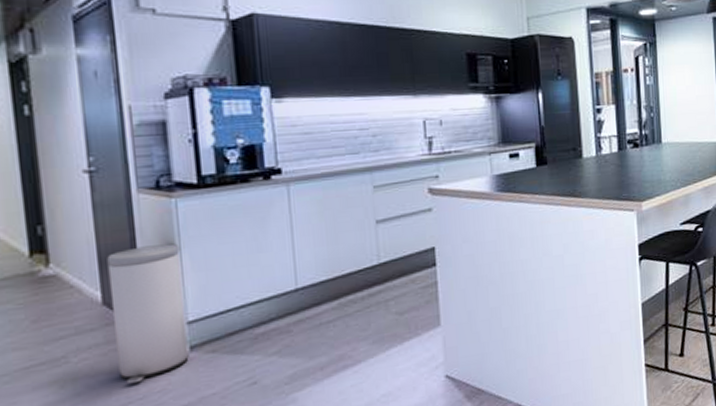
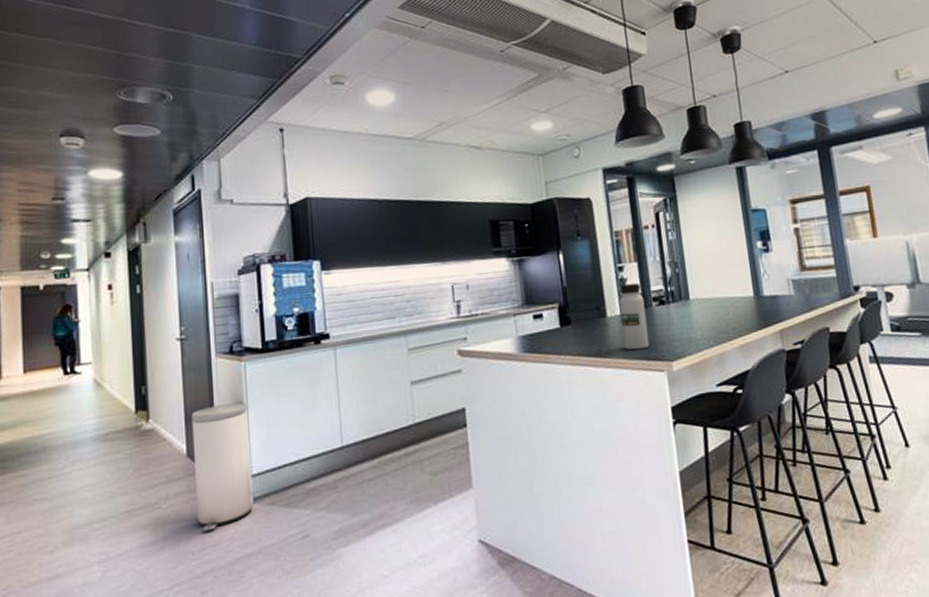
water bottle: none [595,125,622,190] -> present [618,282,650,350]

